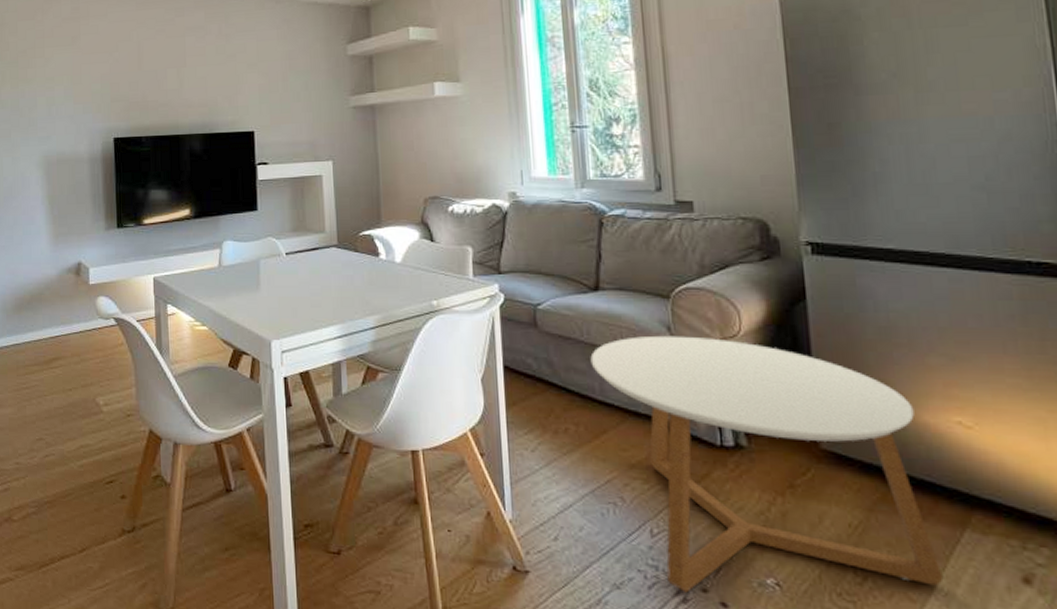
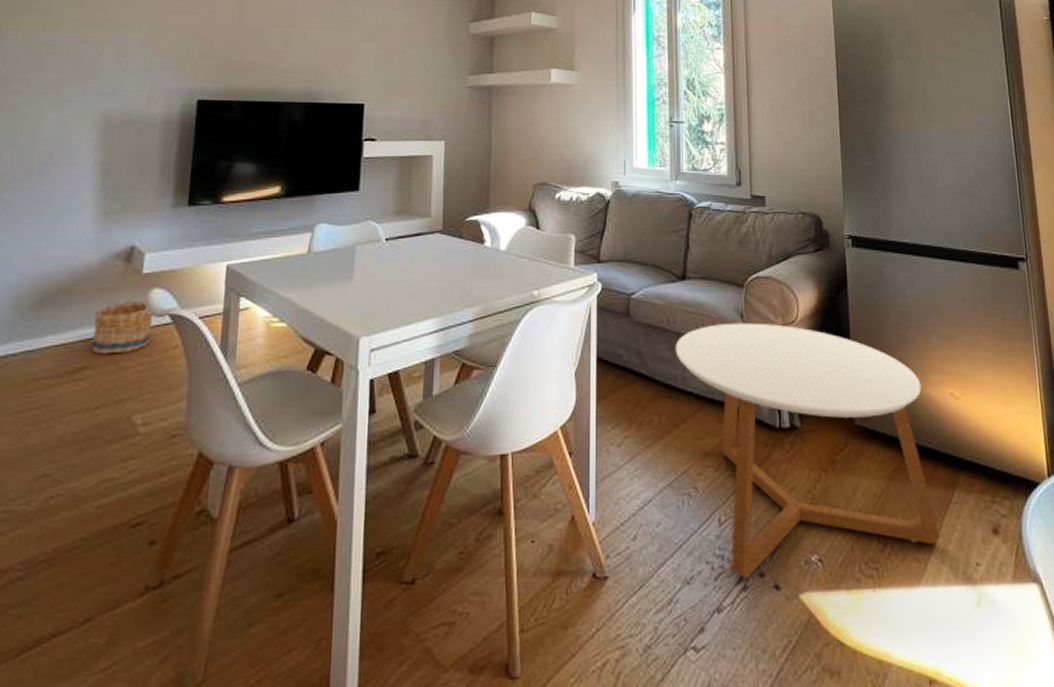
basket: none [58,307,102,349] -> present [92,301,154,355]

